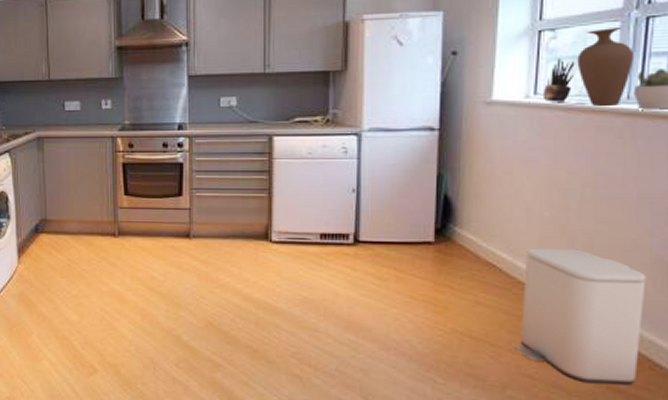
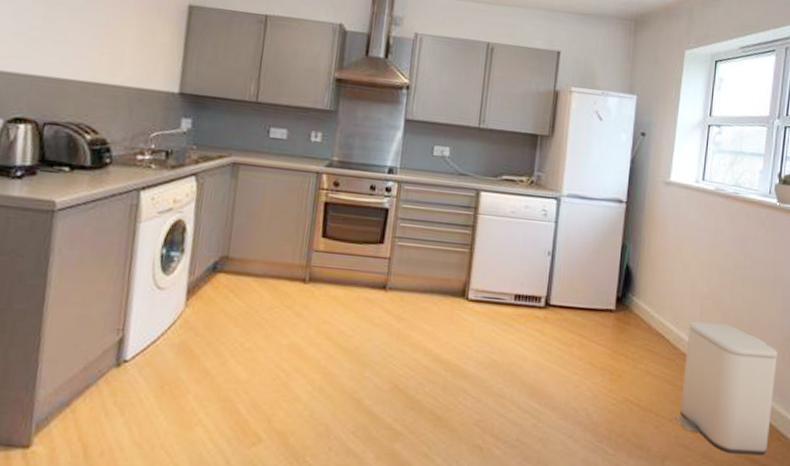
potted plant: present [542,57,575,102] -> none [708,150,734,190]
vase: present [577,26,633,107] -> none [735,131,775,199]

